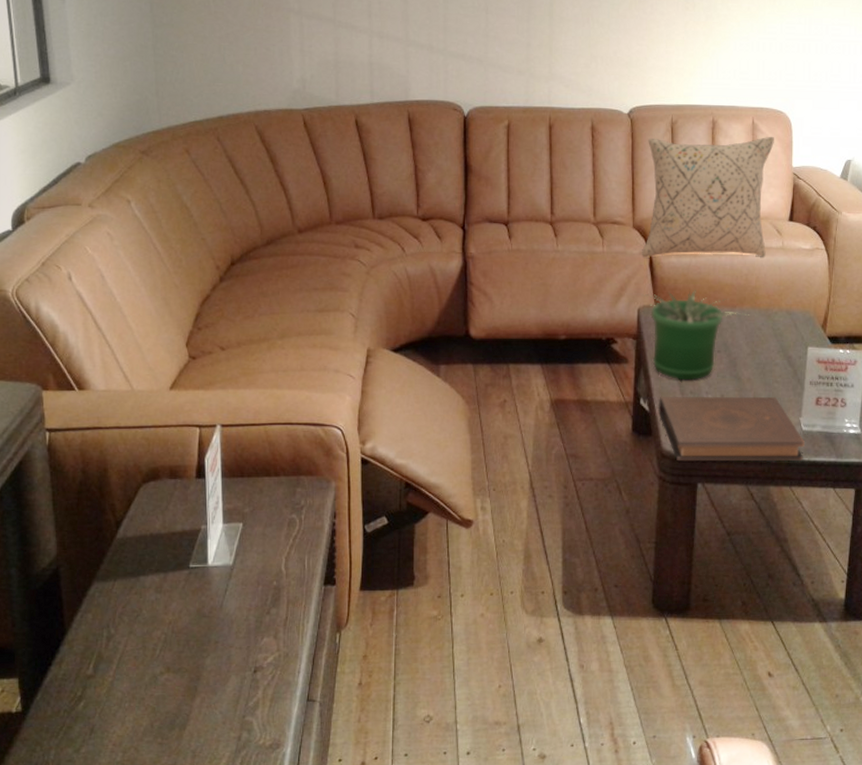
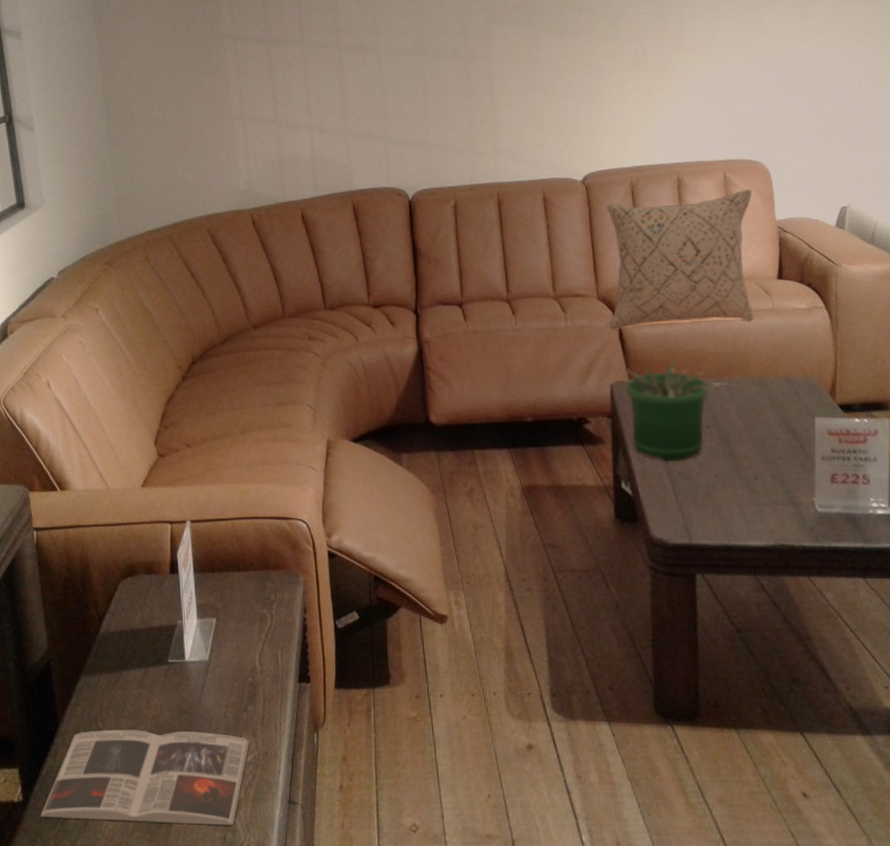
magazine: none [41,635,270,727] -> present [40,729,249,826]
book: present [657,396,805,462] -> none [642,475,822,550]

